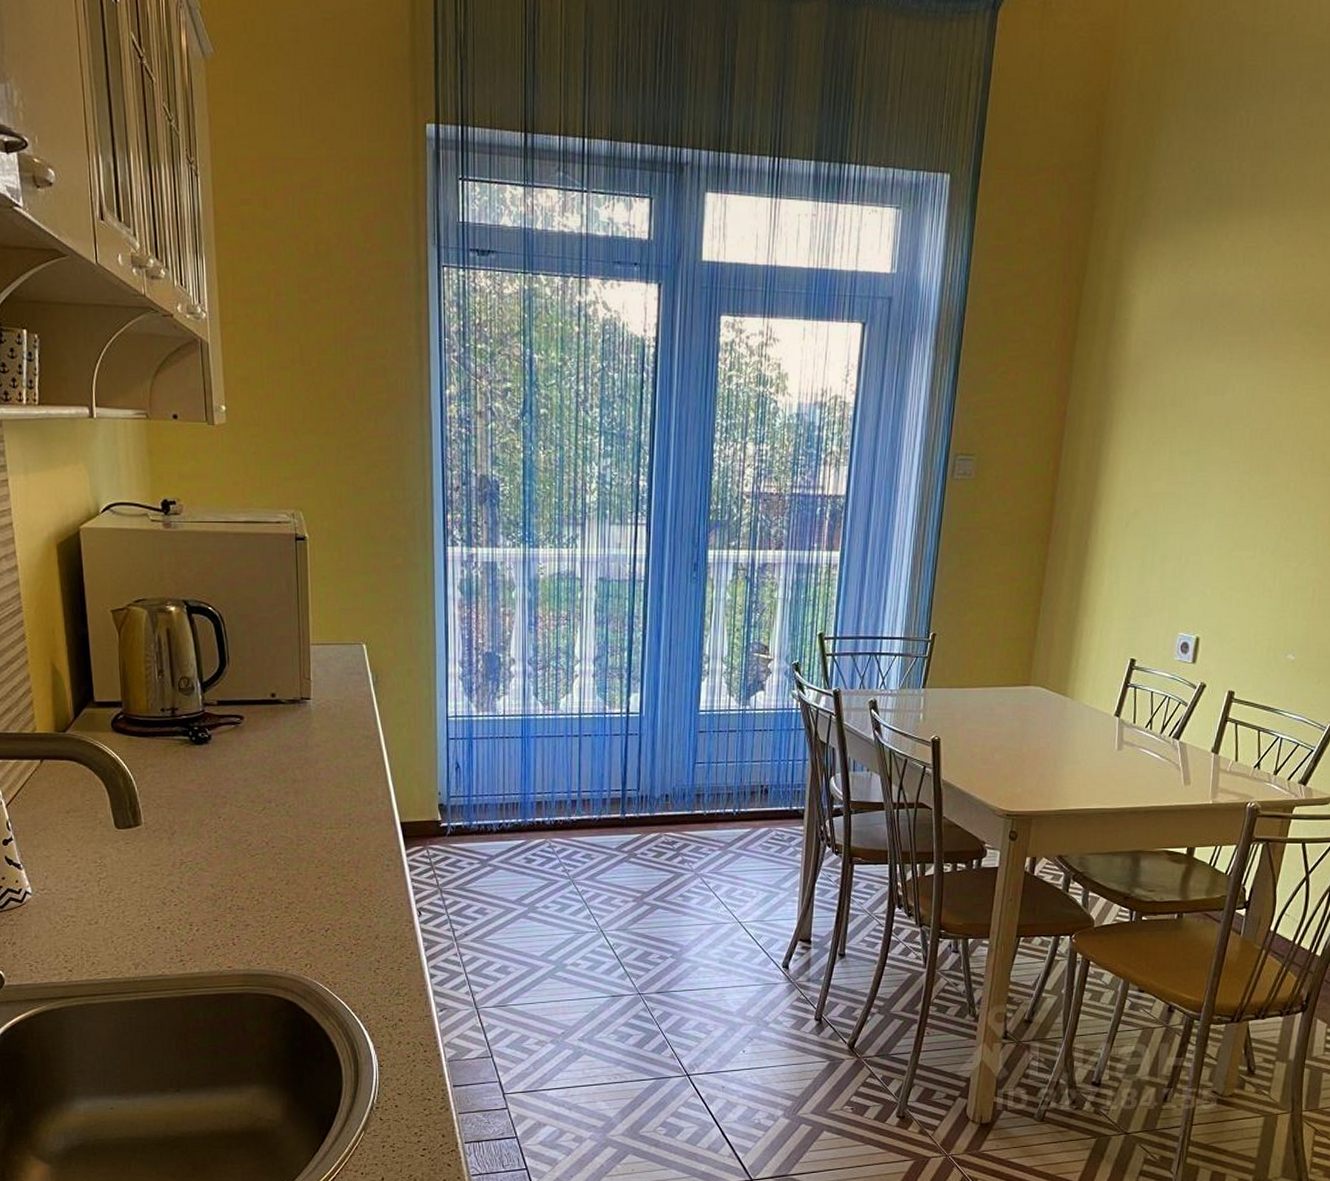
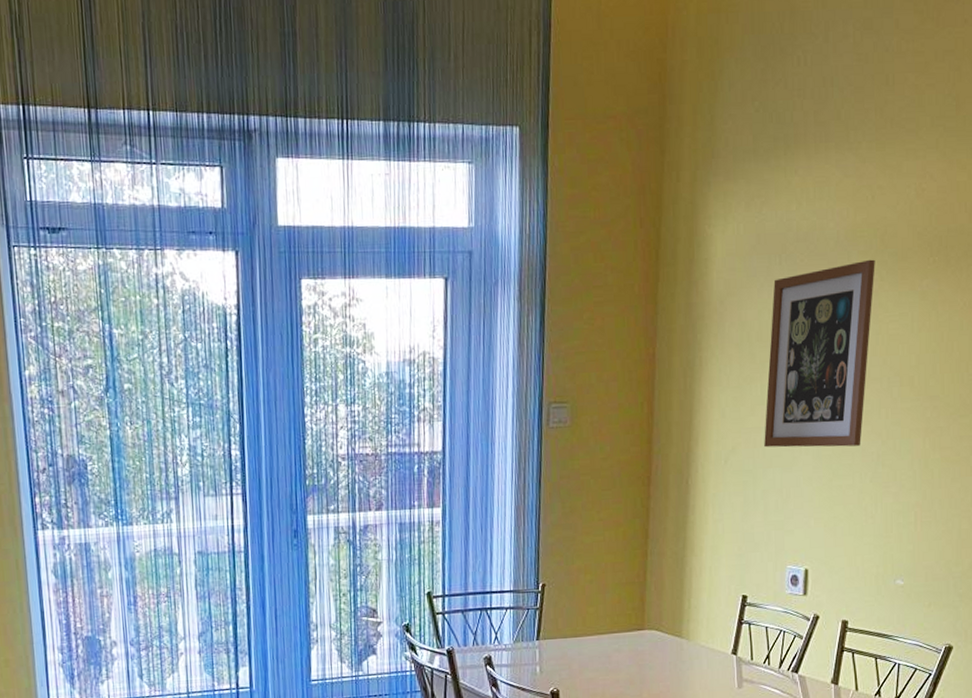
wall art: none [1167,329,1299,518] -> present [764,259,875,448]

